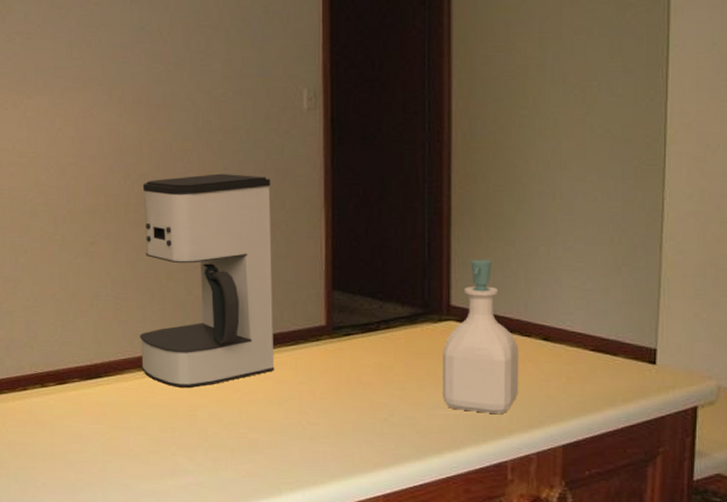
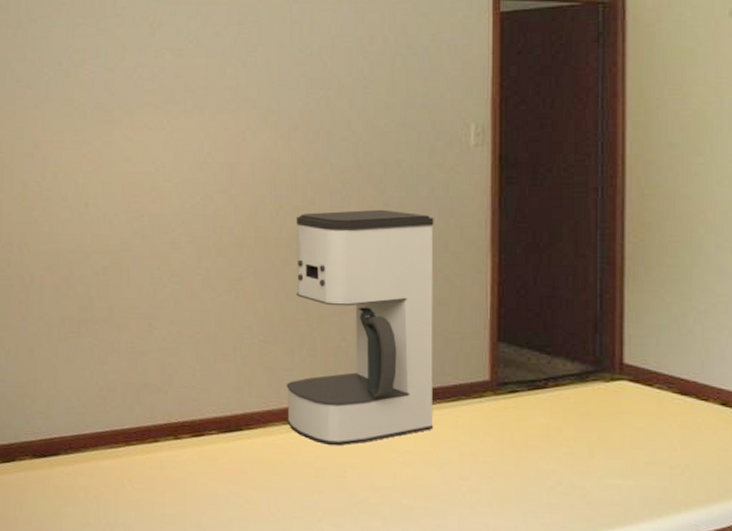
soap bottle: present [442,259,519,415] -> none [614,314,696,486]

